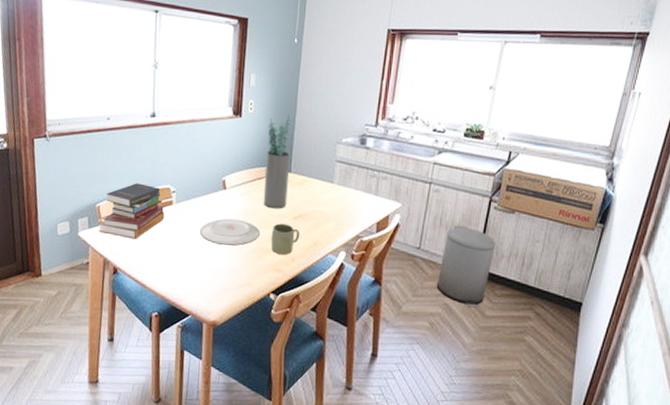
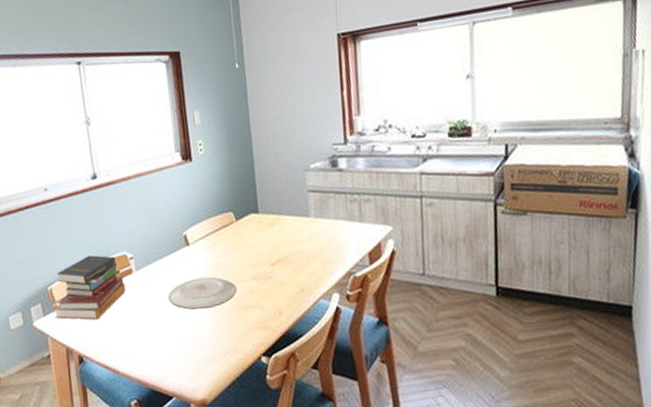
vase: present [263,114,292,209] -> none [223,148,261,258]
mug: present [270,223,300,255] -> none [249,272,283,309]
pedal bin: present [436,225,496,308] -> none [451,239,514,334]

